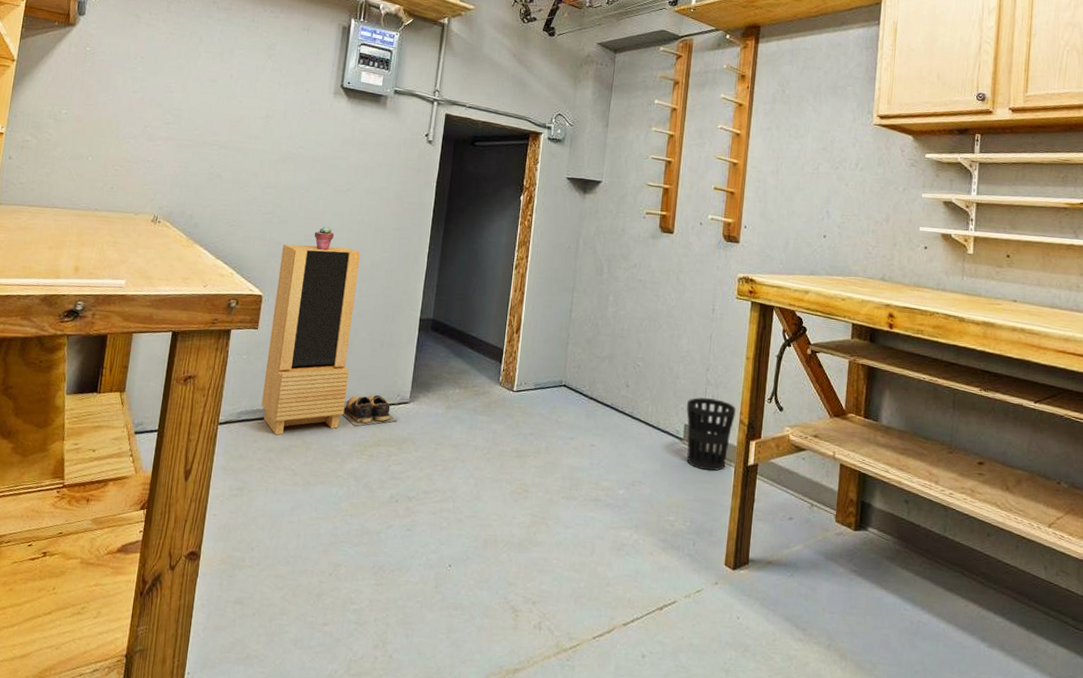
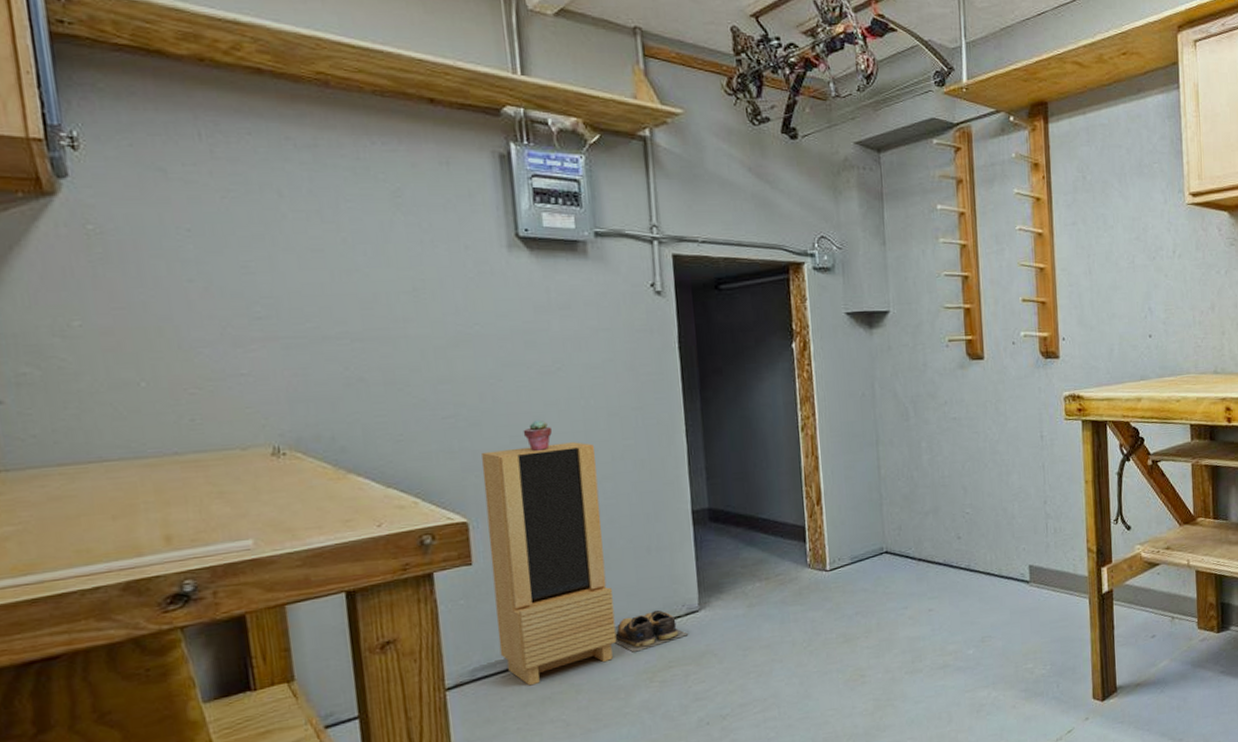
wastebasket: present [686,397,737,471] -> none [1027,531,1083,609]

